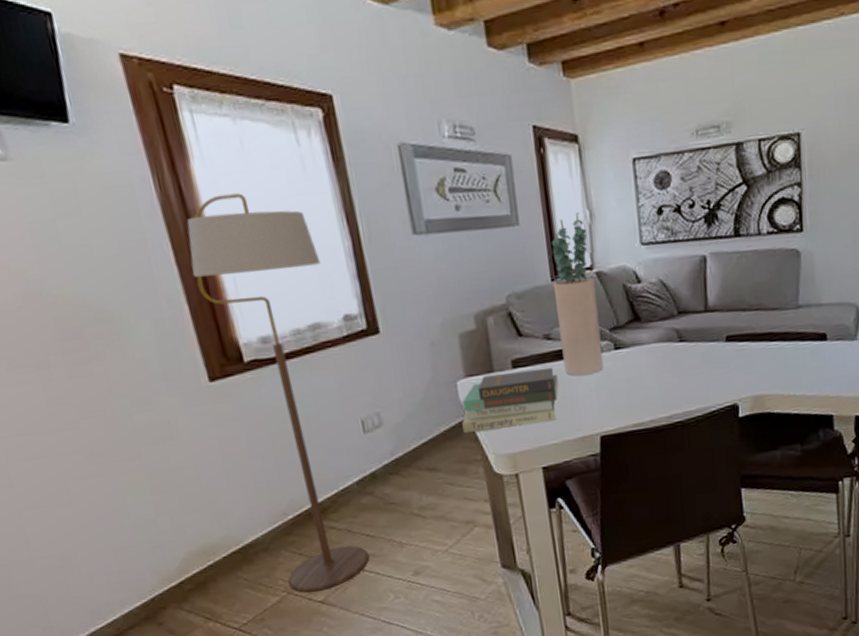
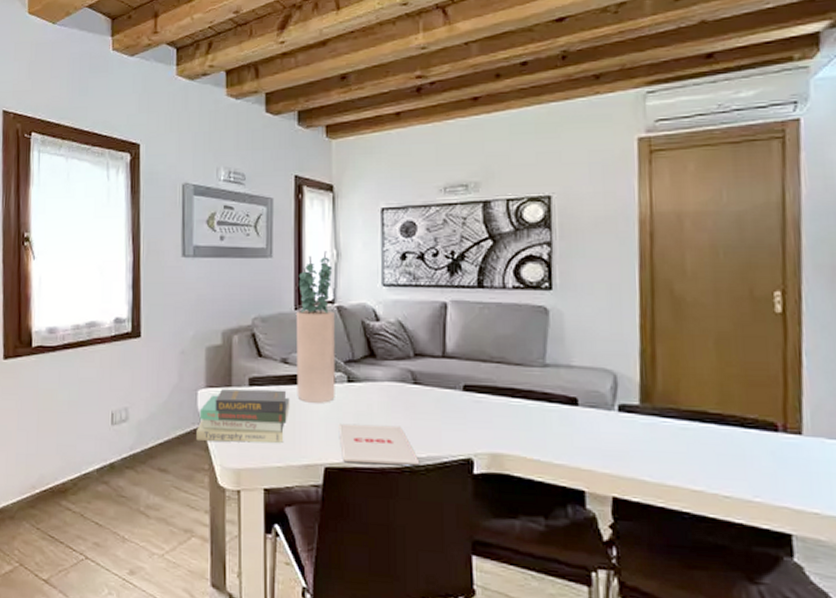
floor lamp: present [187,193,370,593] -> none [11,213,106,570]
magazine: none [610,384,691,428] -> present [338,423,420,467]

